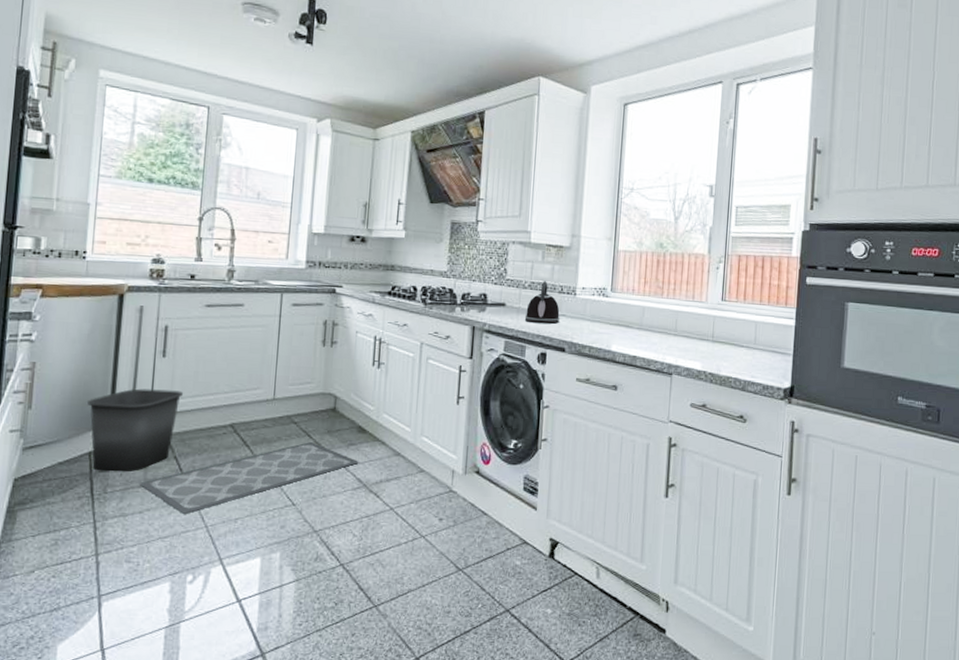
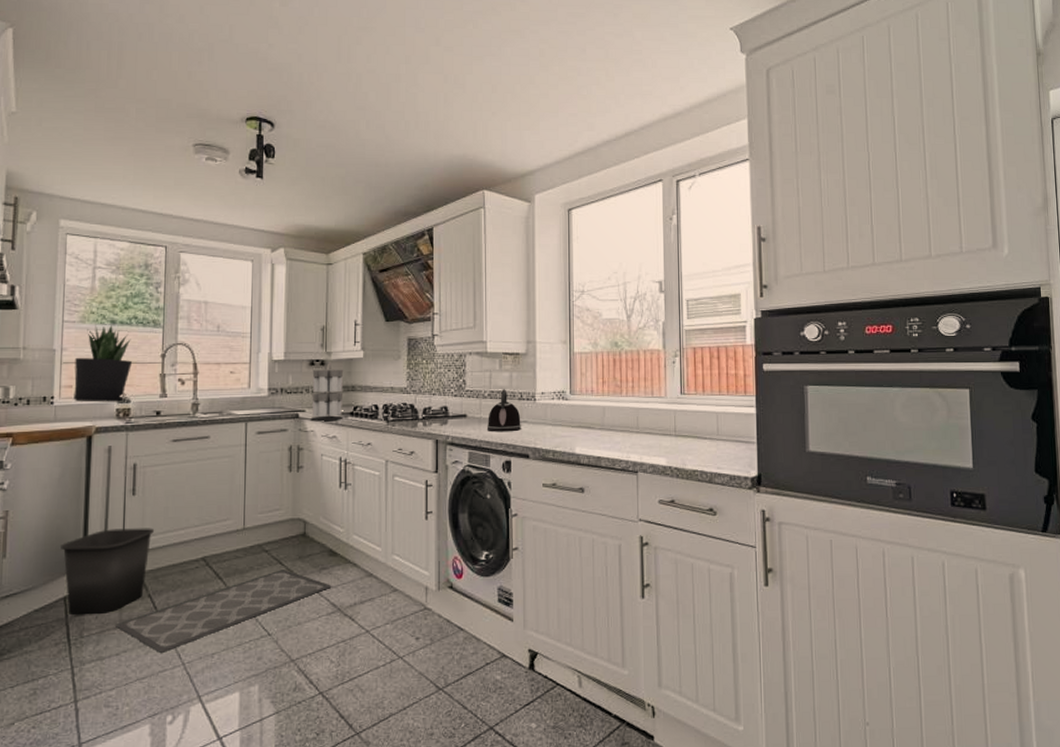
planter: none [106,181,169,262] -> present [73,324,133,403]
spice rack: none [347,239,384,300] -> present [310,362,344,422]

